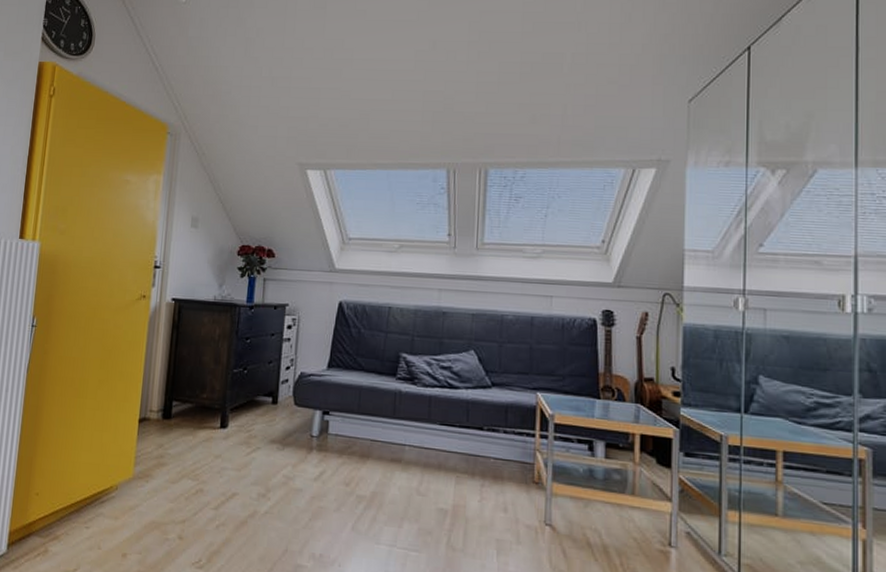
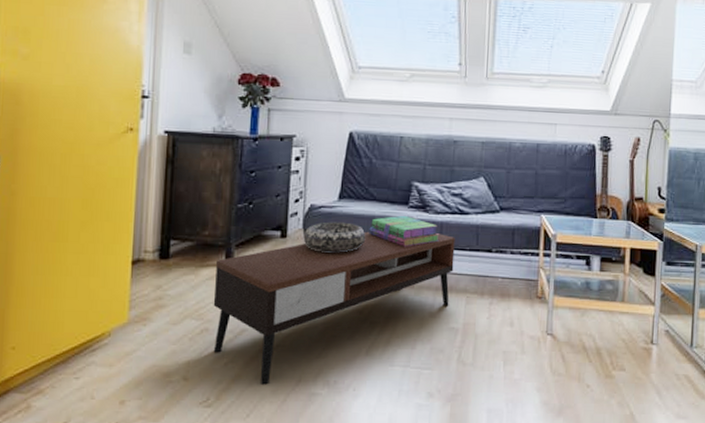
coffee table: none [207,401,444,552] -> present [213,231,455,385]
decorative bowl: none [293,390,354,423] -> present [303,222,366,253]
stack of books: none [356,386,428,420] -> present [369,215,440,247]

